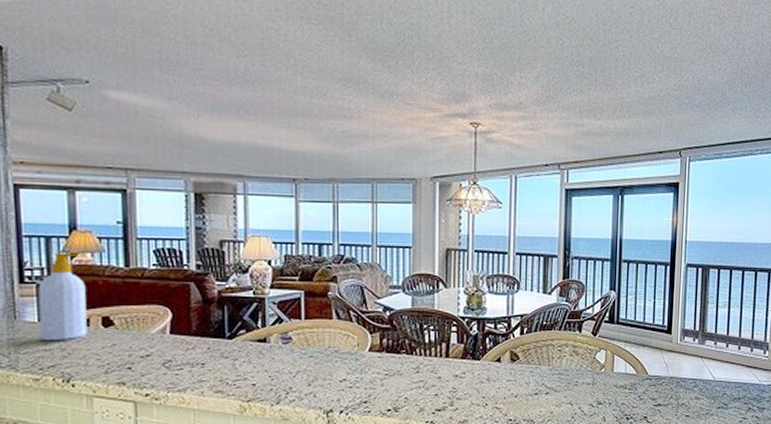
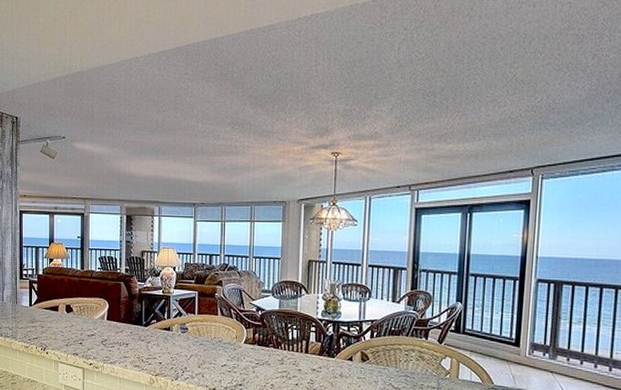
soap bottle: present [37,252,88,341] -> none [30,258,59,321]

